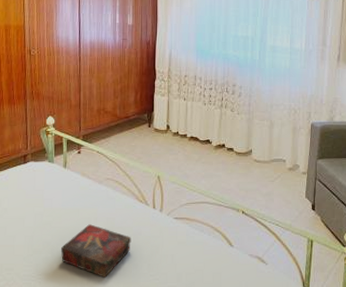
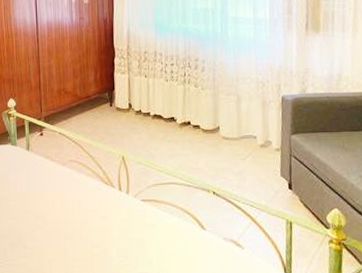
book: present [61,224,132,278] -> none [28,208,99,263]

